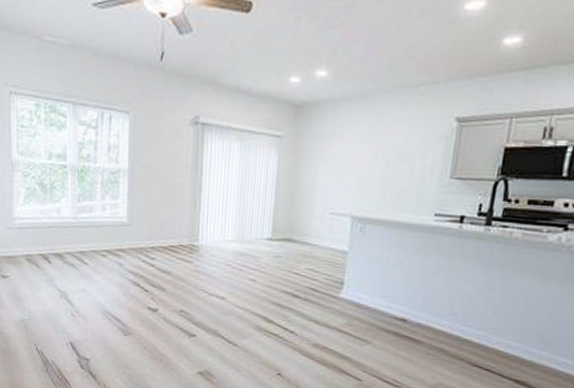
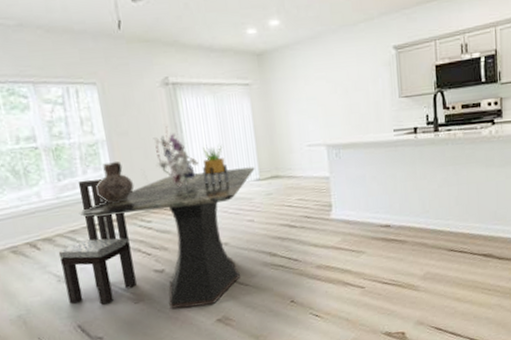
dining chair: none [66,205,131,329] -> present [58,179,137,305]
dining table: none [90,217,268,356] -> present [79,167,255,309]
ceramic jug: none [109,192,146,234] -> present [95,162,134,204]
bouquet: none [158,166,212,230] -> present [147,126,199,187]
potted plant: none [213,194,240,236] -> present [202,144,229,185]

